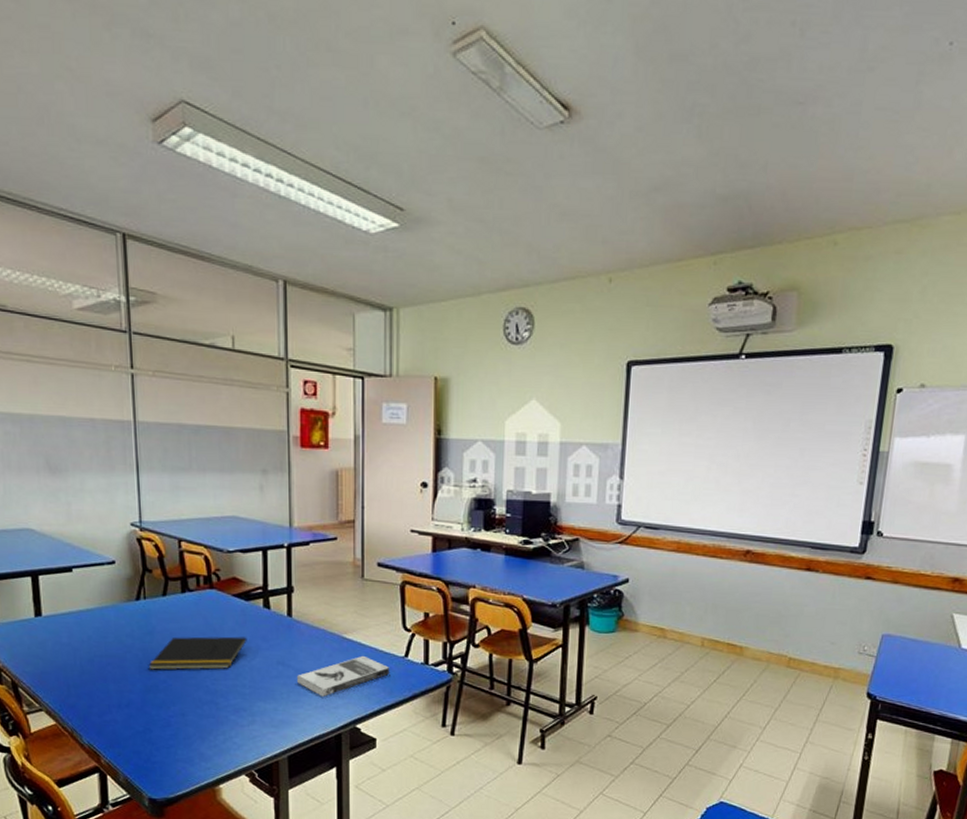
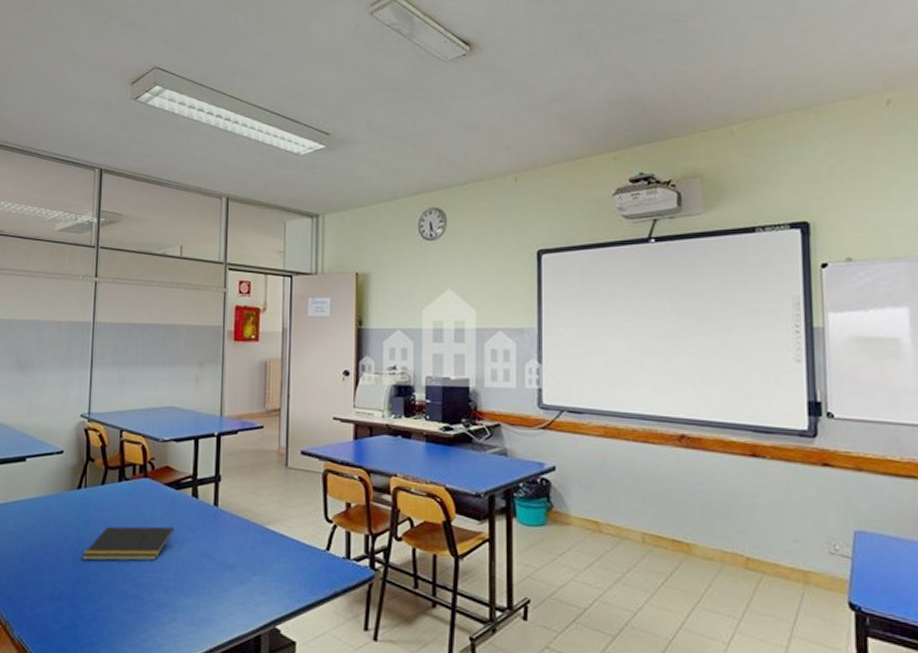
book: present [297,655,390,697] -> none [220,548,312,593]

